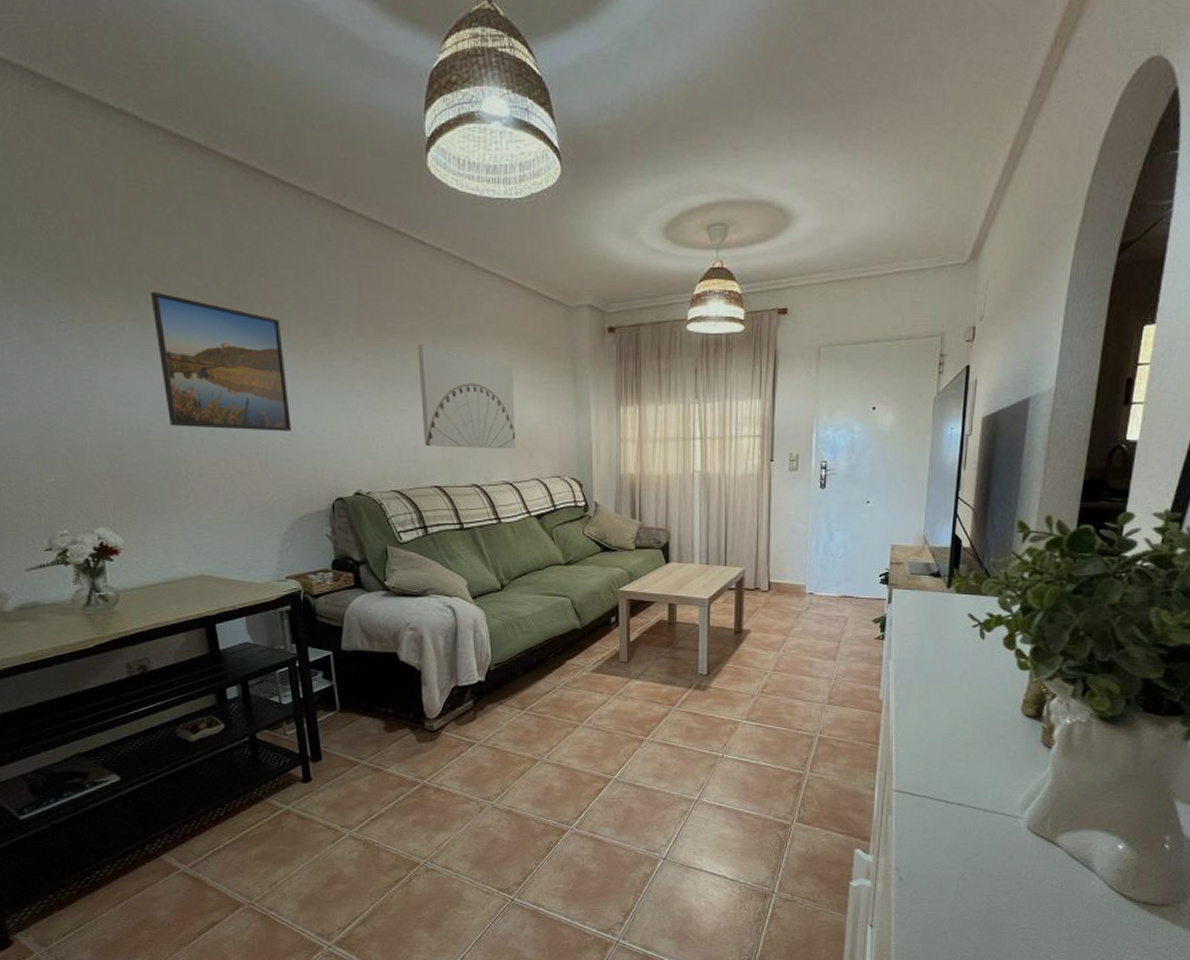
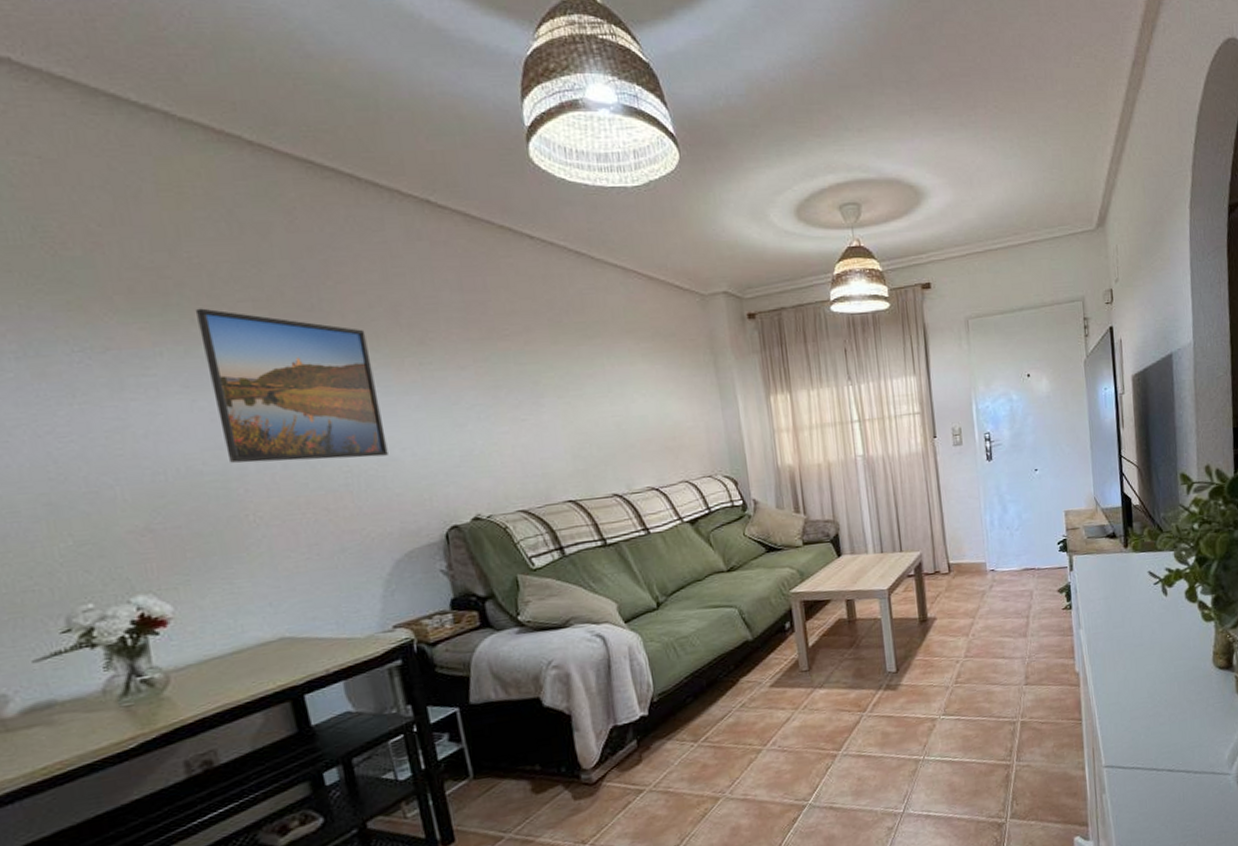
wall art: present [417,343,516,449] -> none [534,344,659,458]

